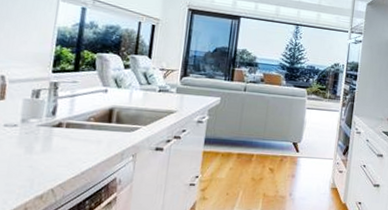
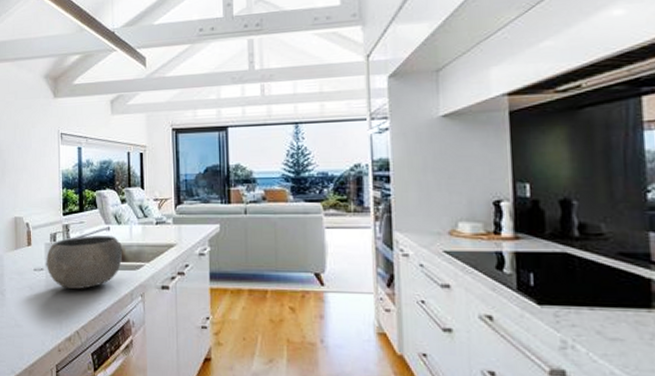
bowl: none [22,95,120,148] -> present [47,236,123,290]

